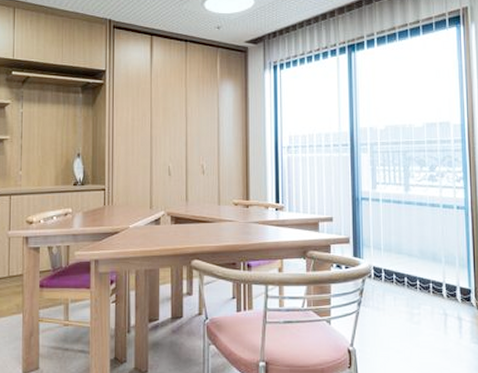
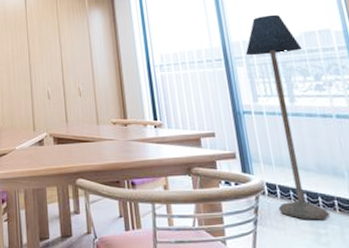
floor lamp: none [371,103,425,301] -> present [245,14,330,220]

